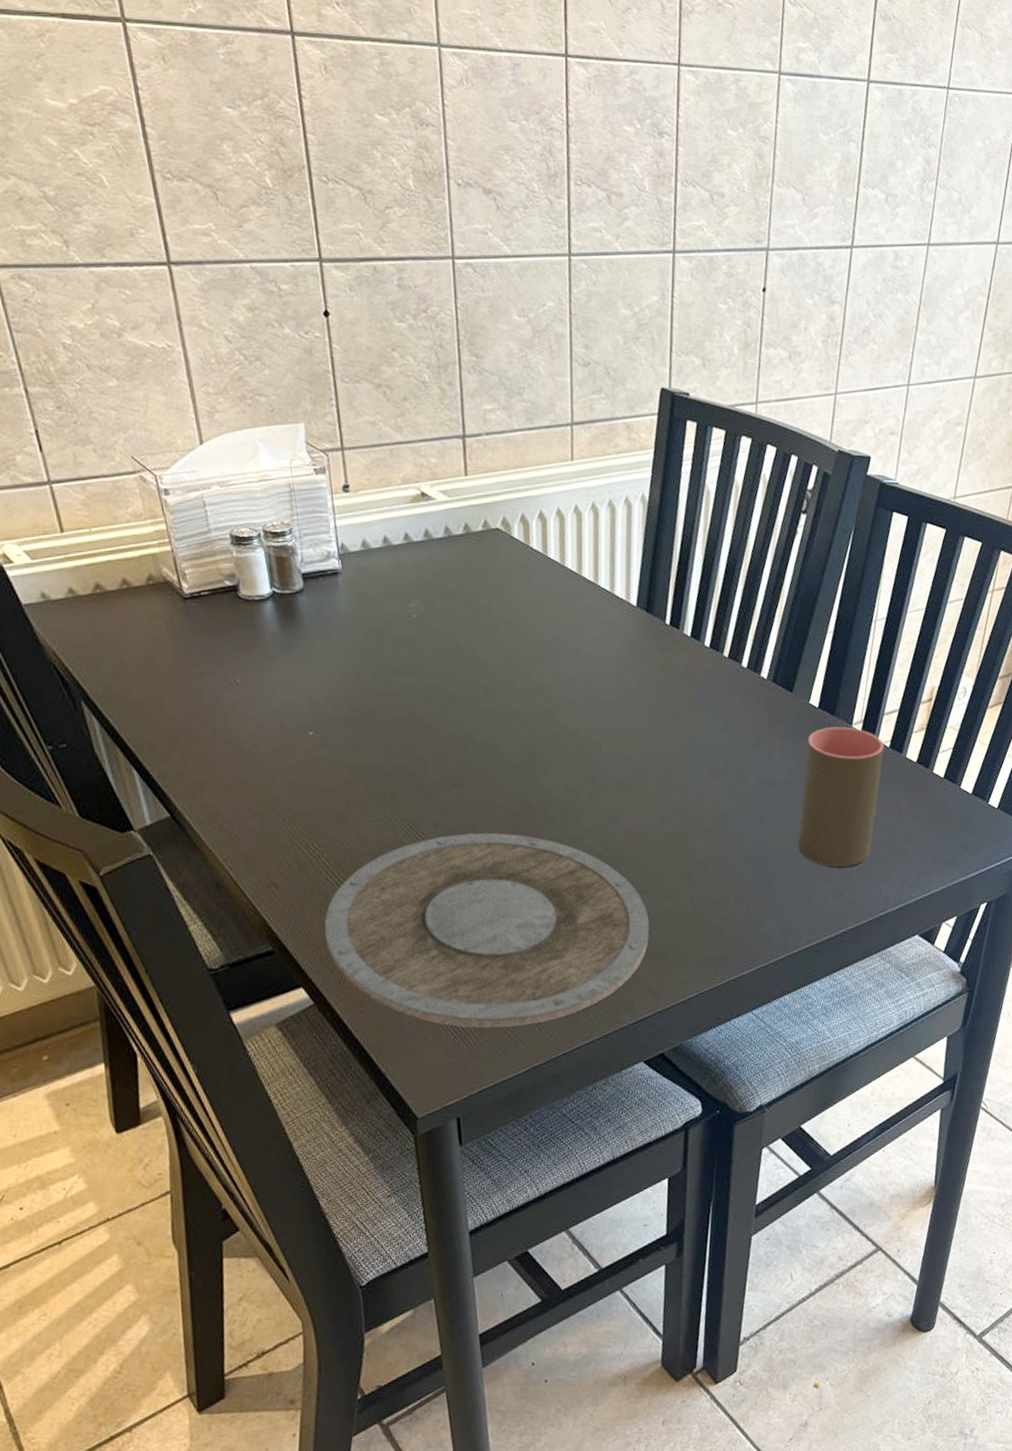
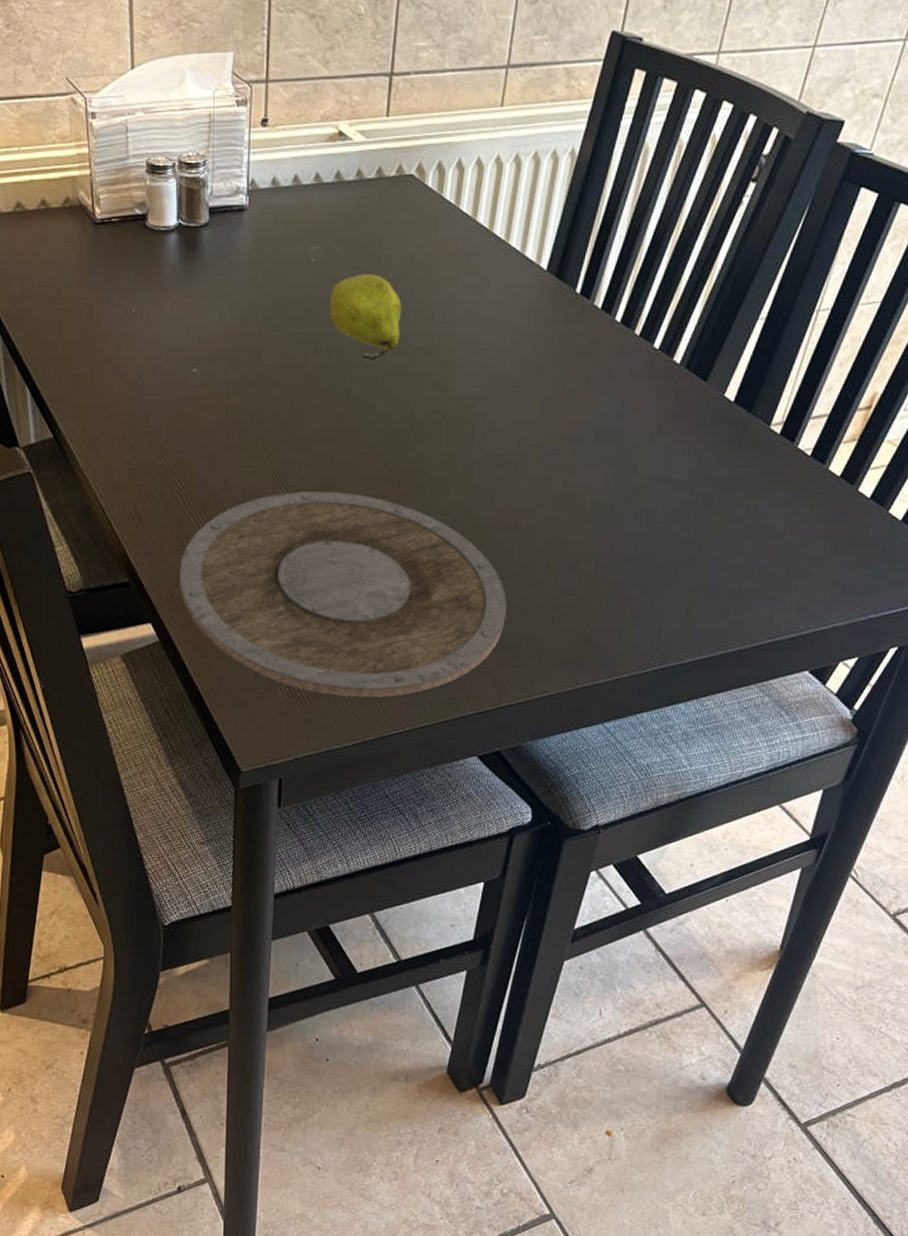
fruit: none [436,624,510,705] -> present [329,274,402,360]
cup: present [797,726,884,868] -> none [684,425,805,583]

